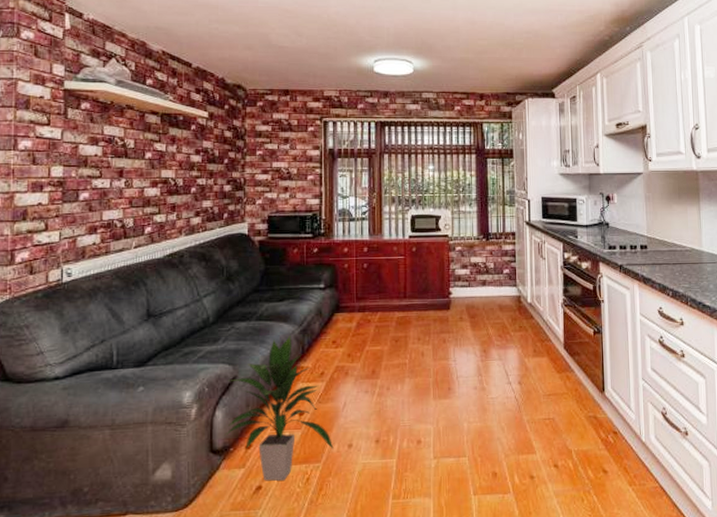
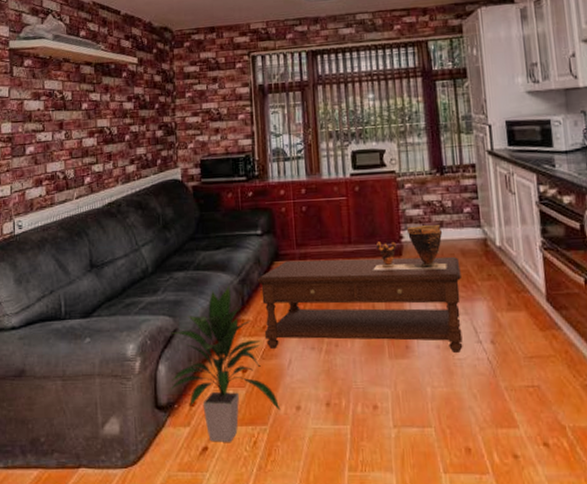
coffee table: none [318,310,498,393] -> present [257,256,463,353]
clay pot: none [424,282,487,323] -> present [373,224,448,271]

